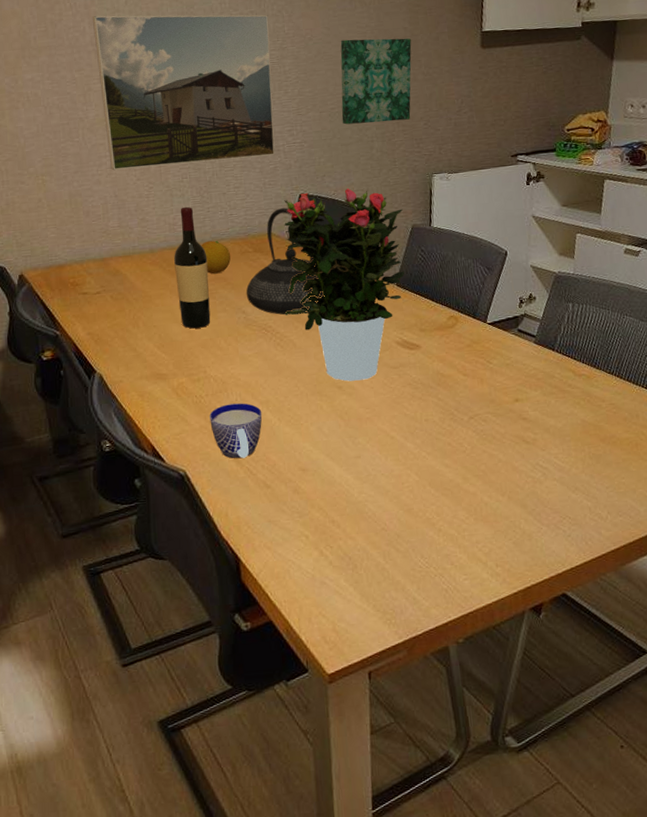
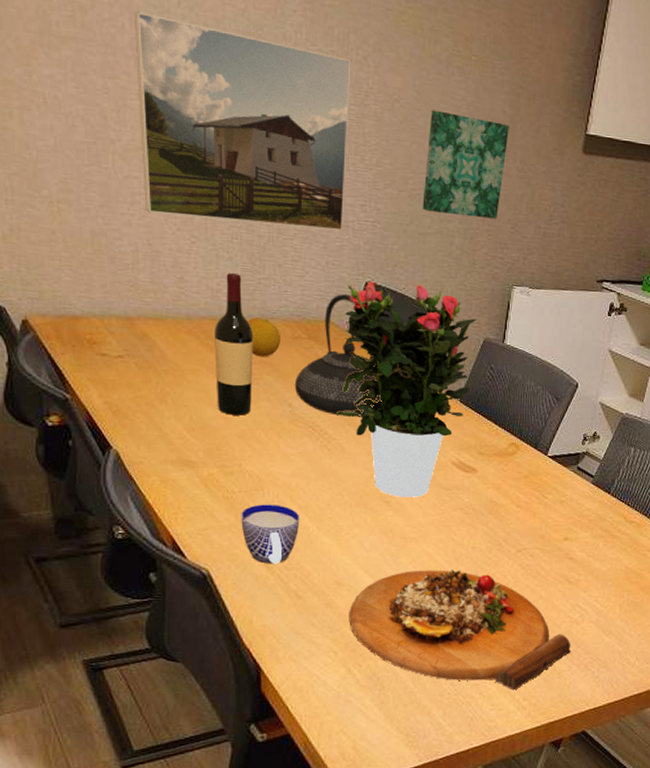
cutting board: none [315,443,538,558] -> present [349,569,571,690]

